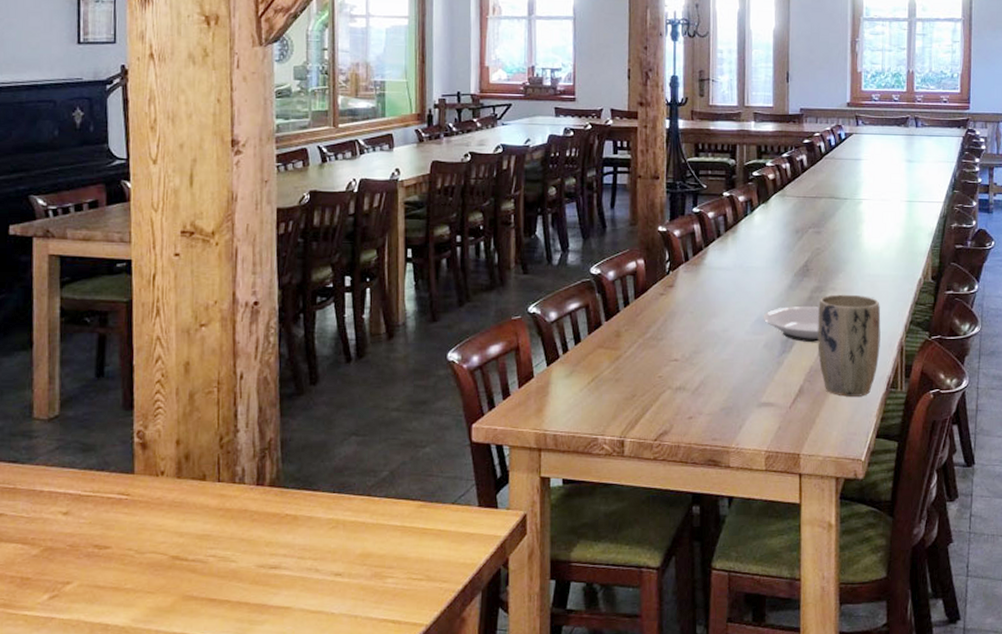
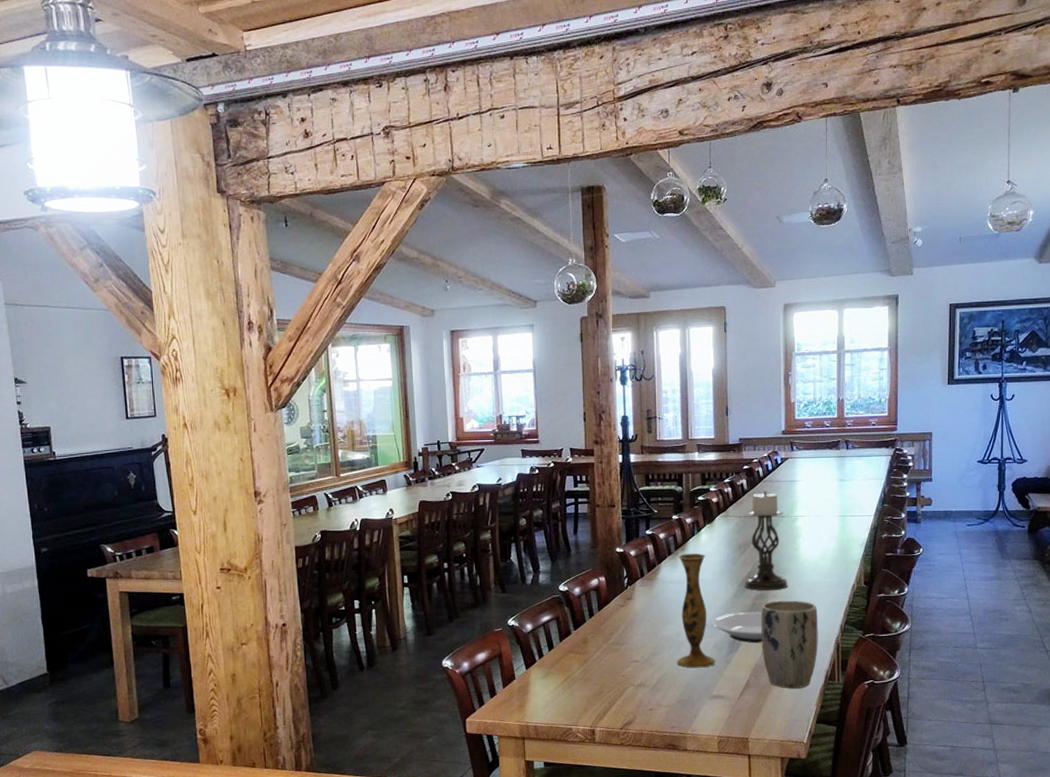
vase: none [722,236,767,370] -> present [677,553,716,668]
candle holder: none [800,168,849,283] -> present [744,490,788,591]

